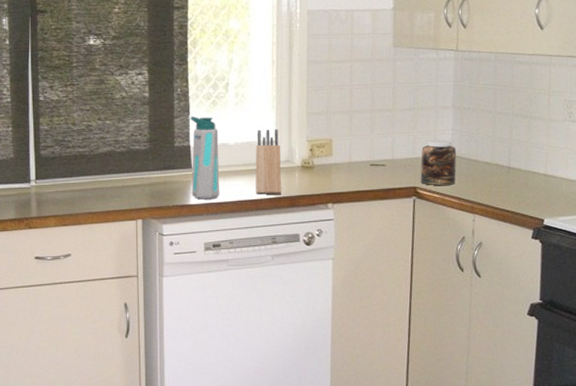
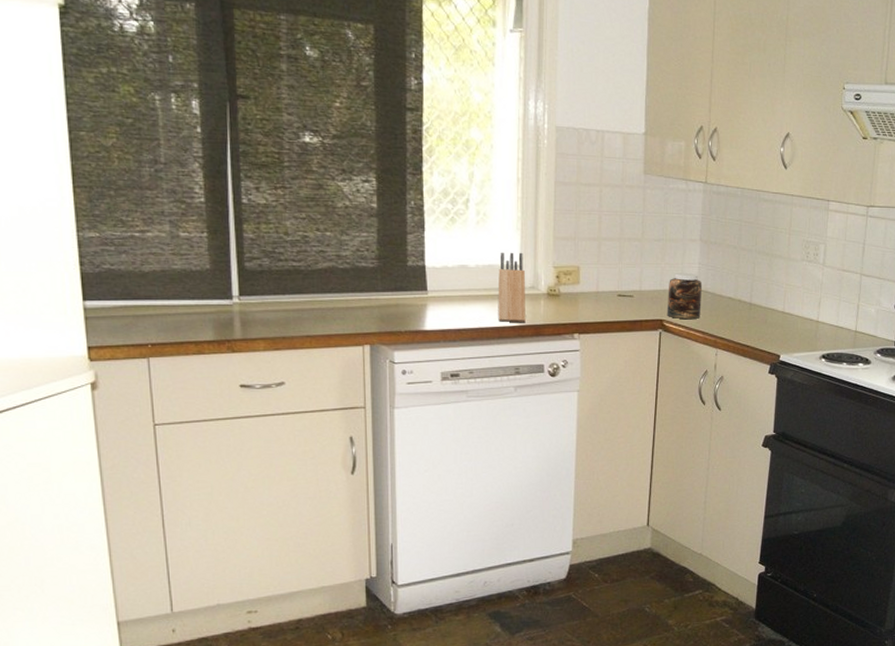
water bottle: present [188,116,220,200] -> none [423,232,459,325]

